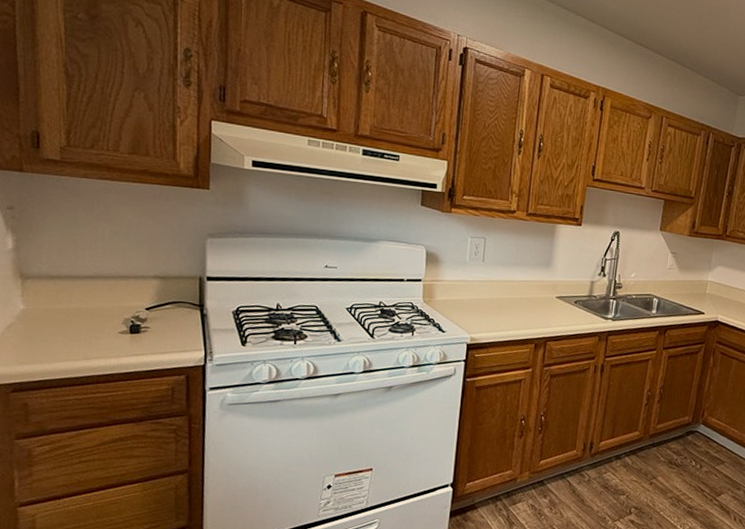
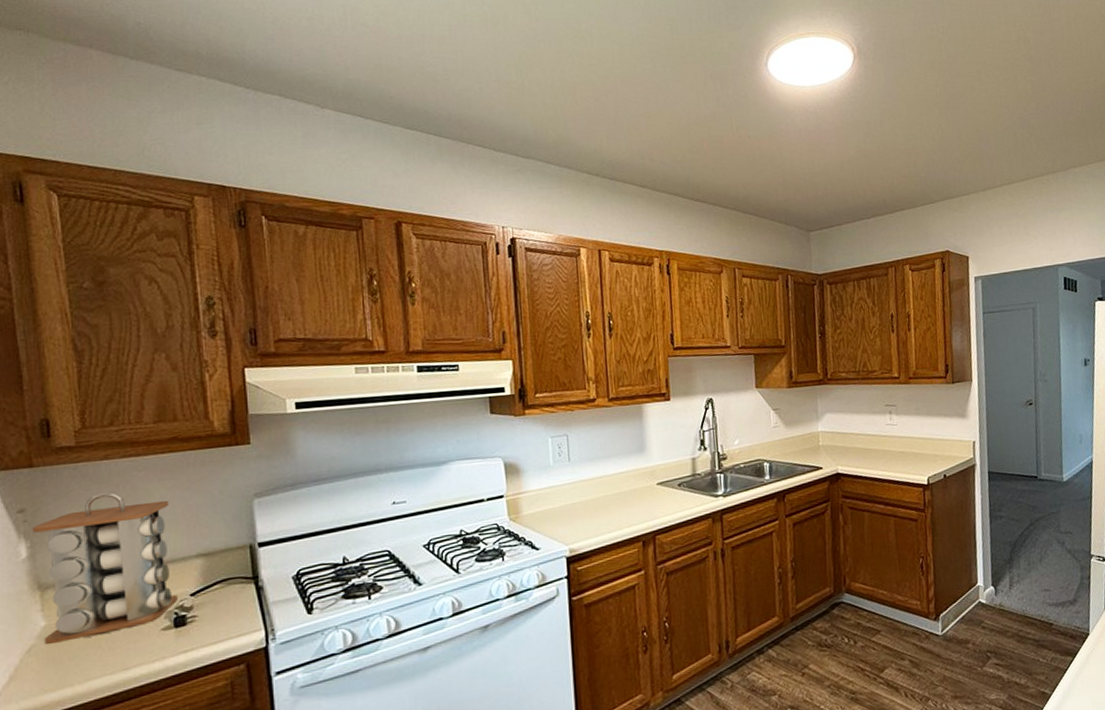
spice rack: none [18,206,135,327] -> present [32,492,178,645]

